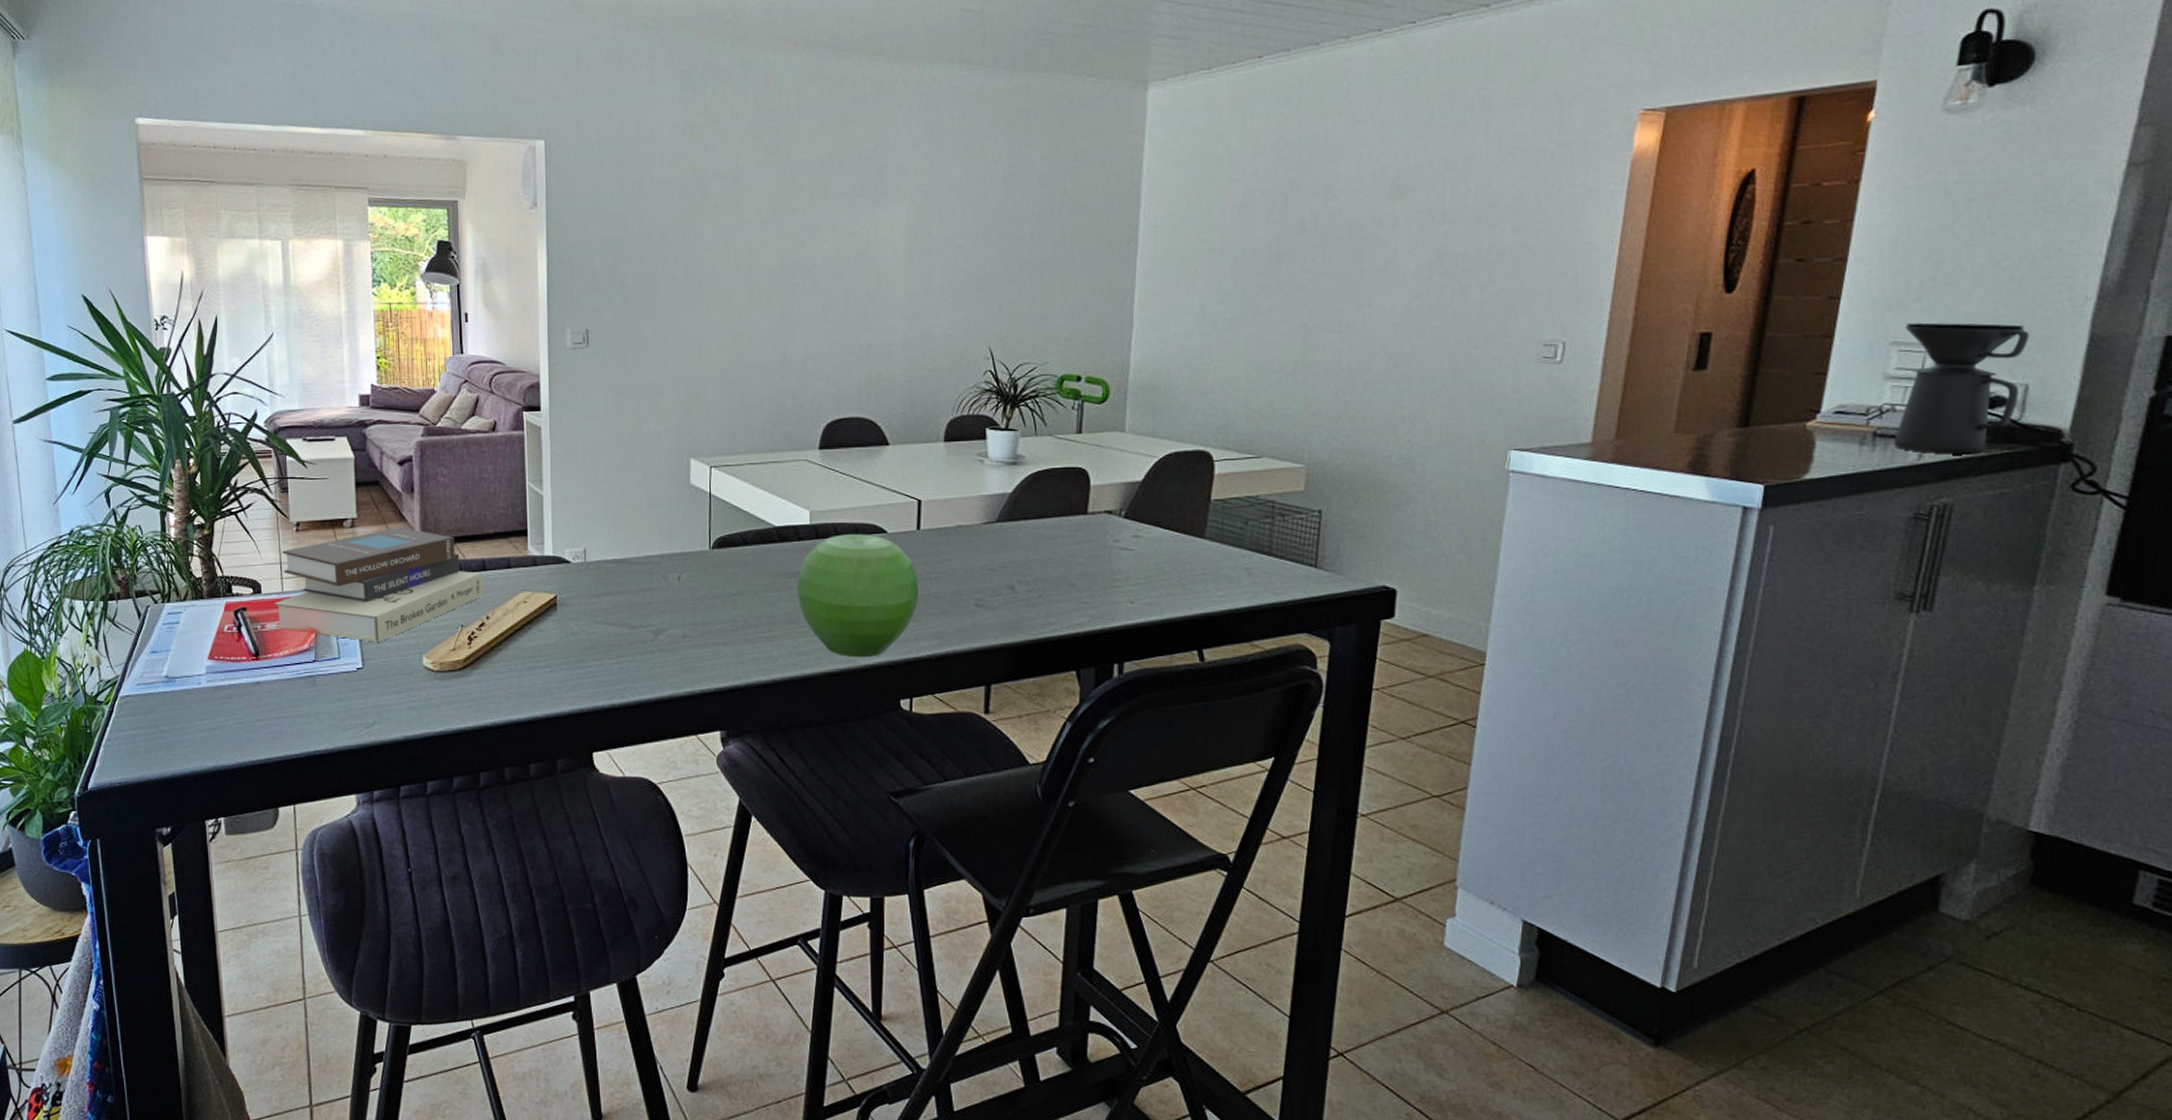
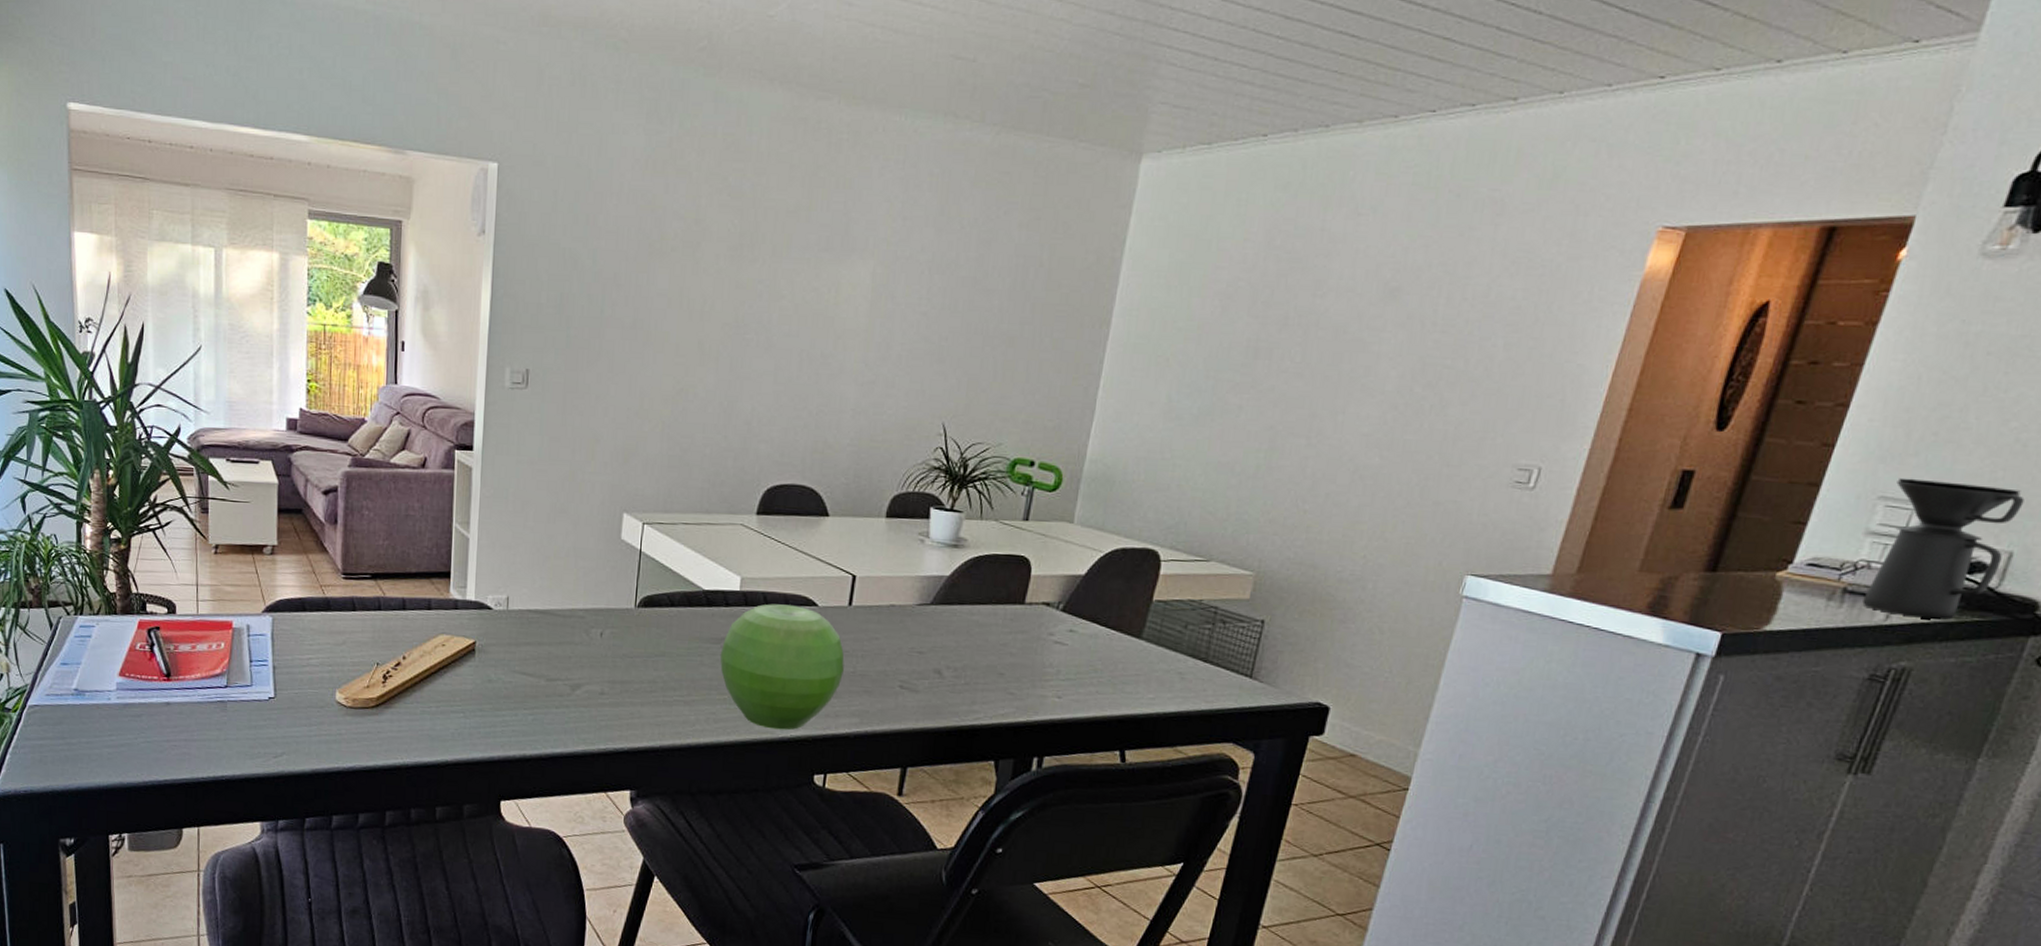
books: present [274,527,484,642] -> none [188,558,403,673]

